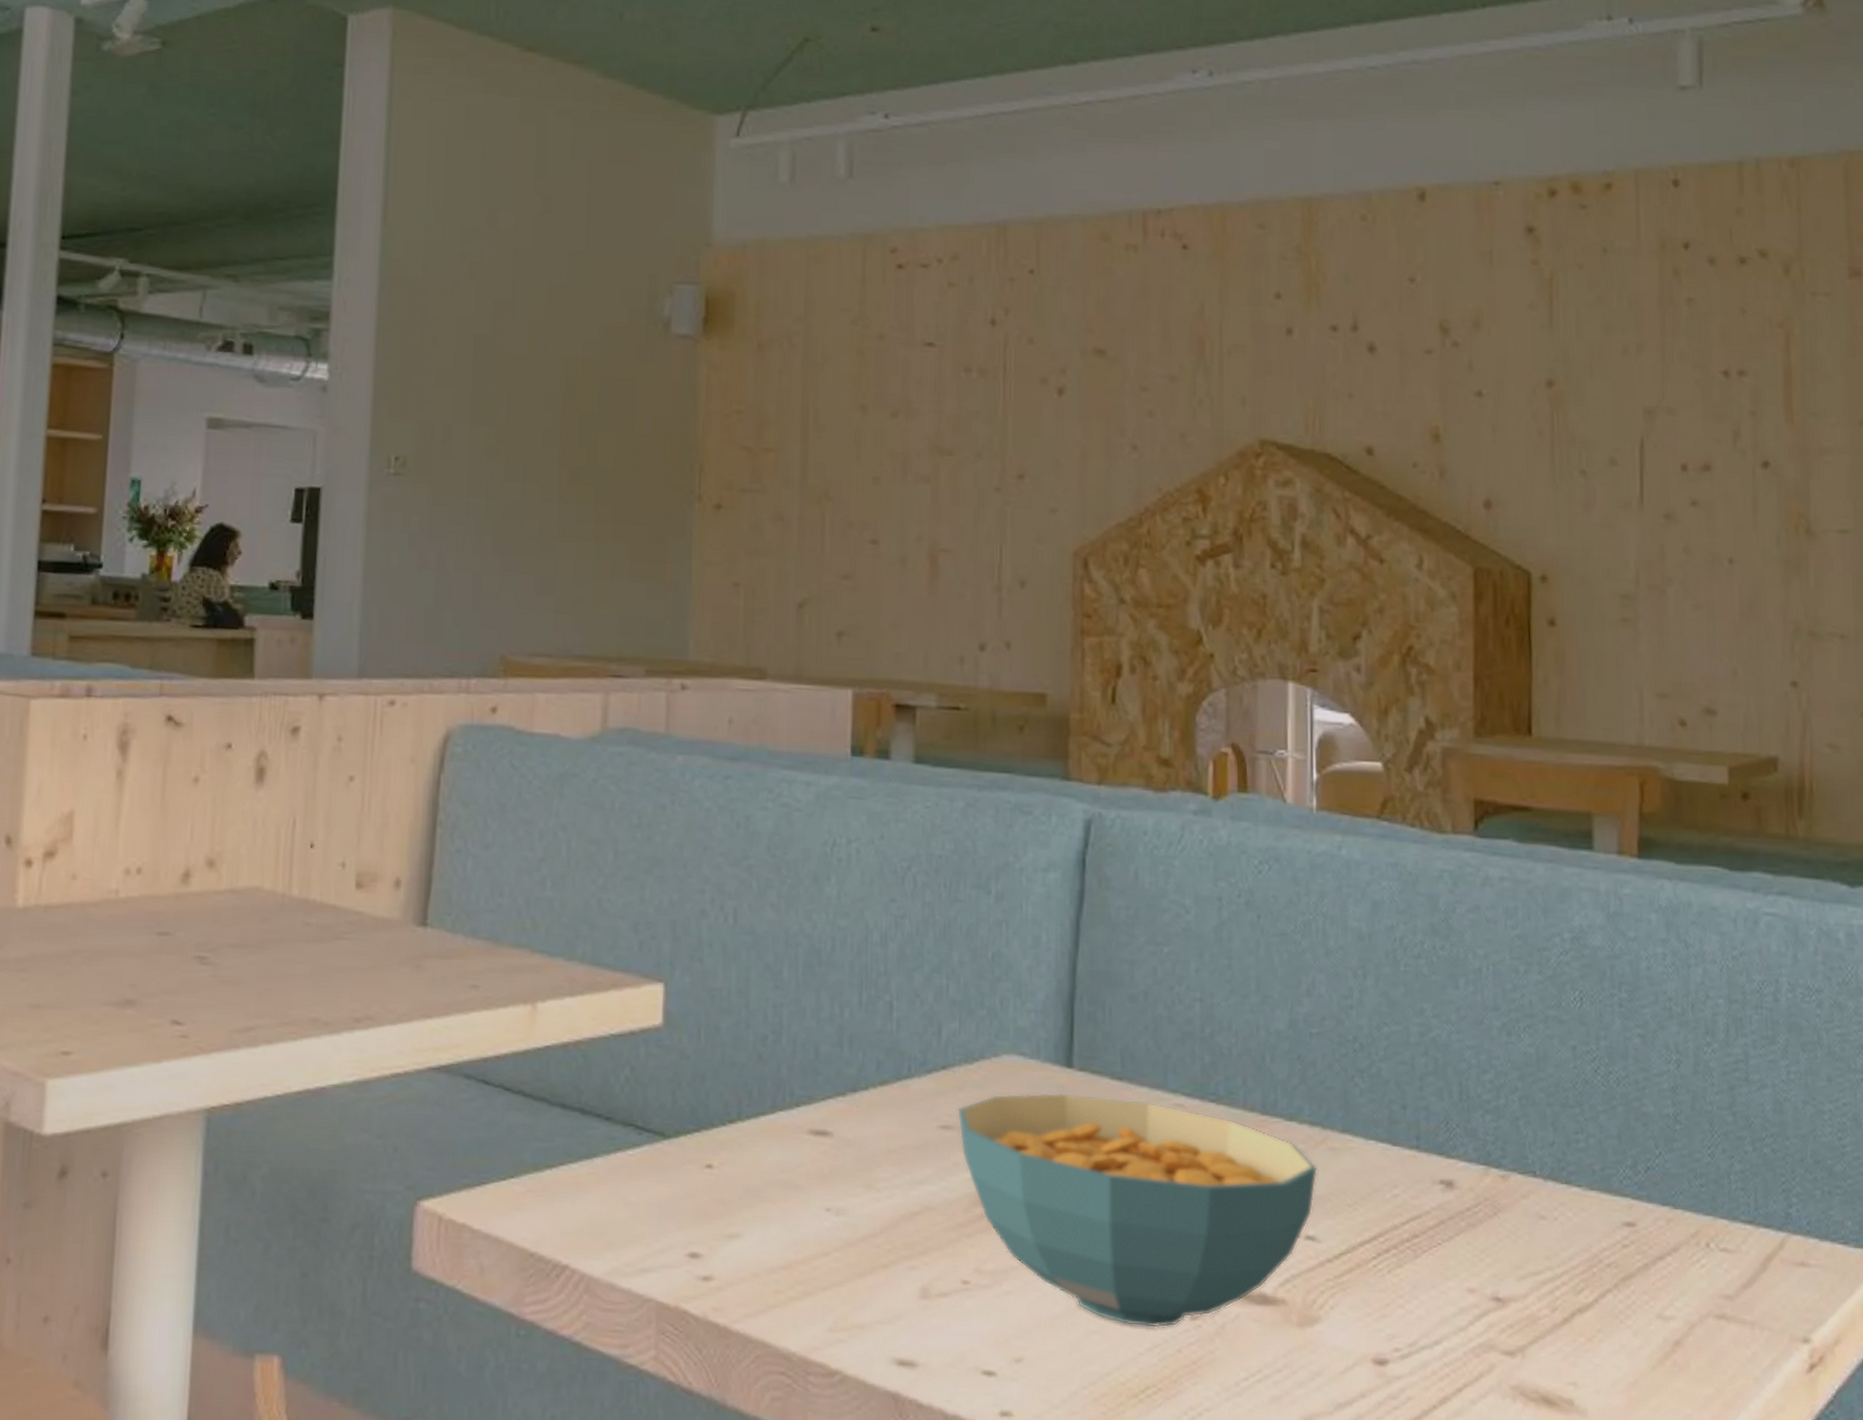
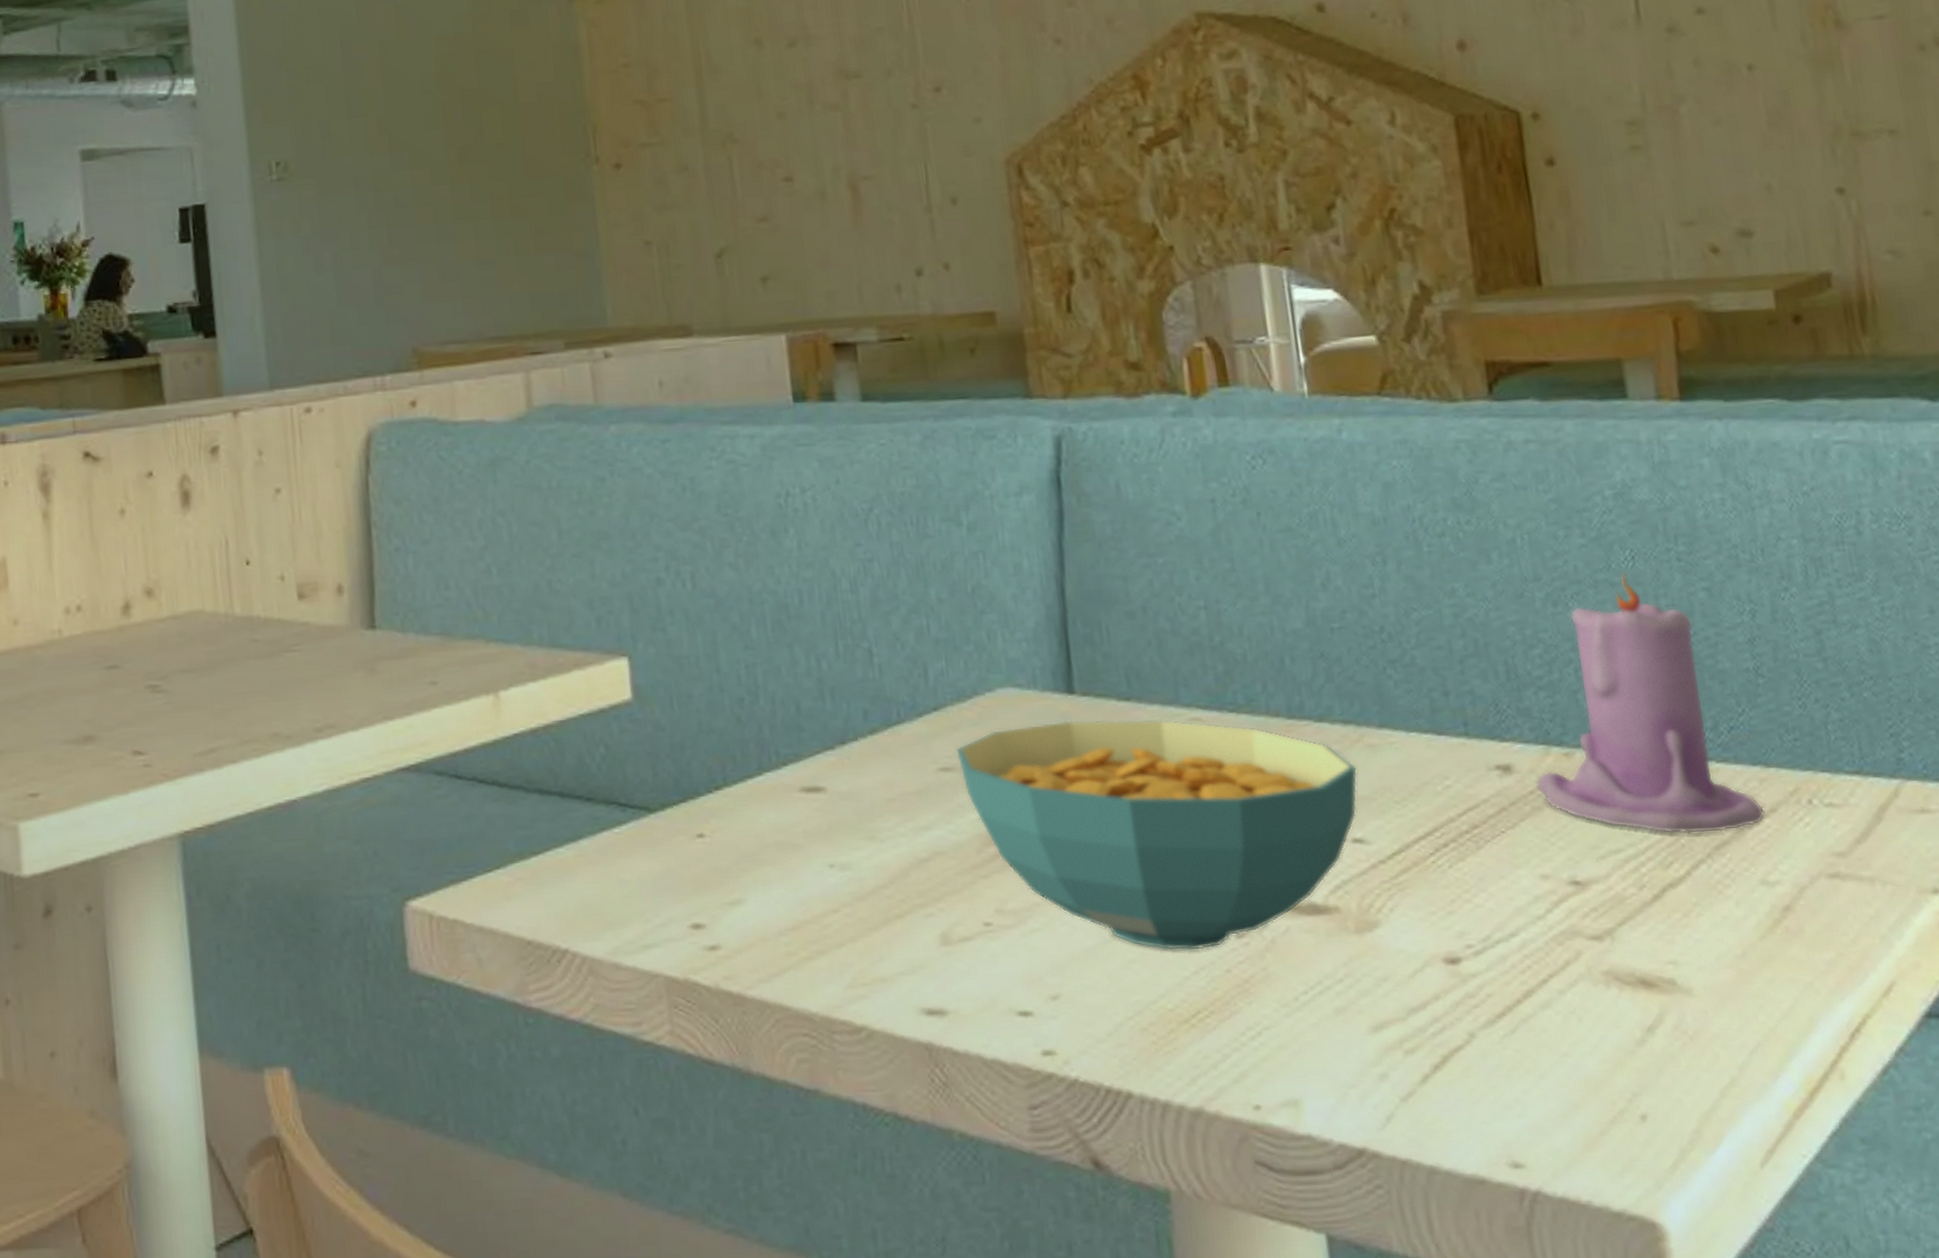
candle: none [1473,1012,1669,1266] -> present [1535,573,1766,834]

